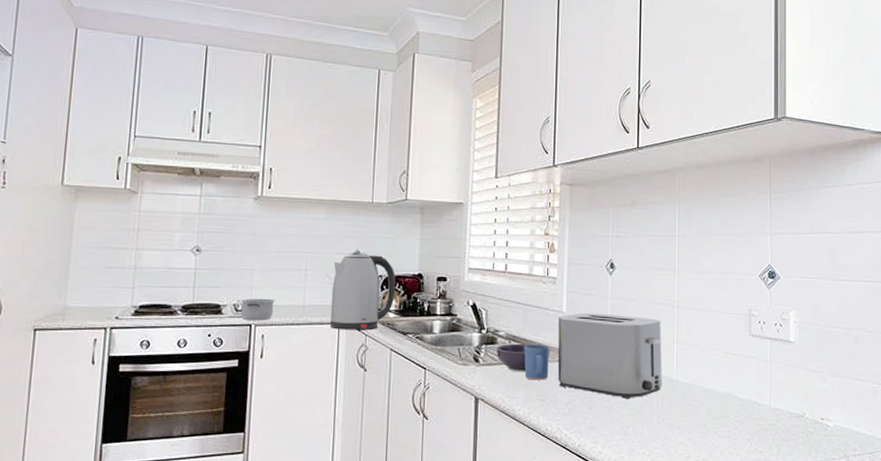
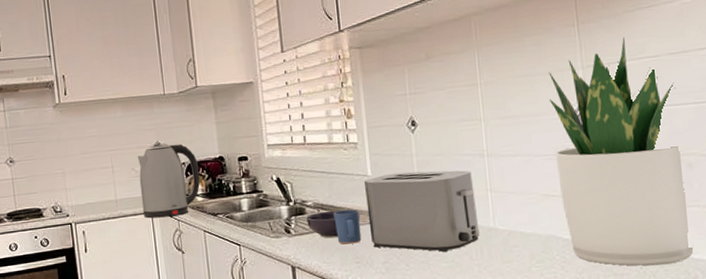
cooking pot: present [240,298,275,321] -> none [57,197,89,221]
planter: none [739,211,855,434] -> present [549,37,694,266]

